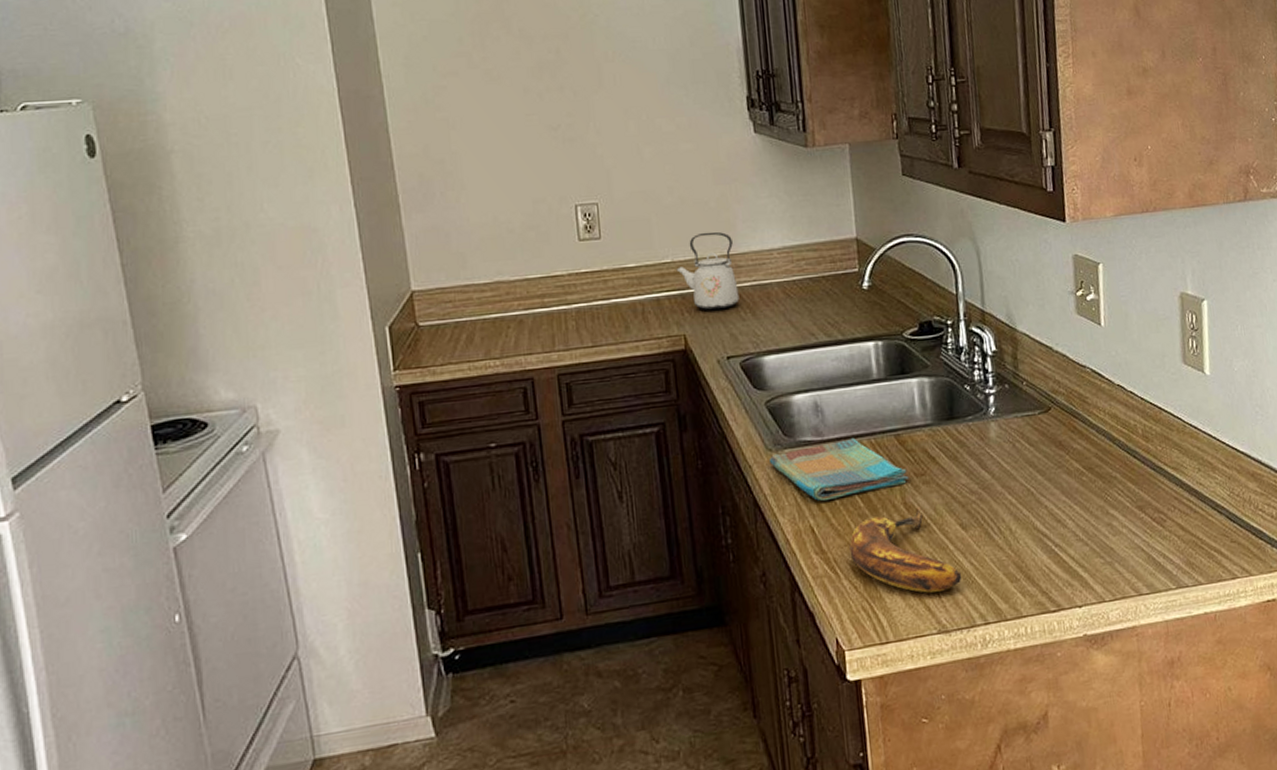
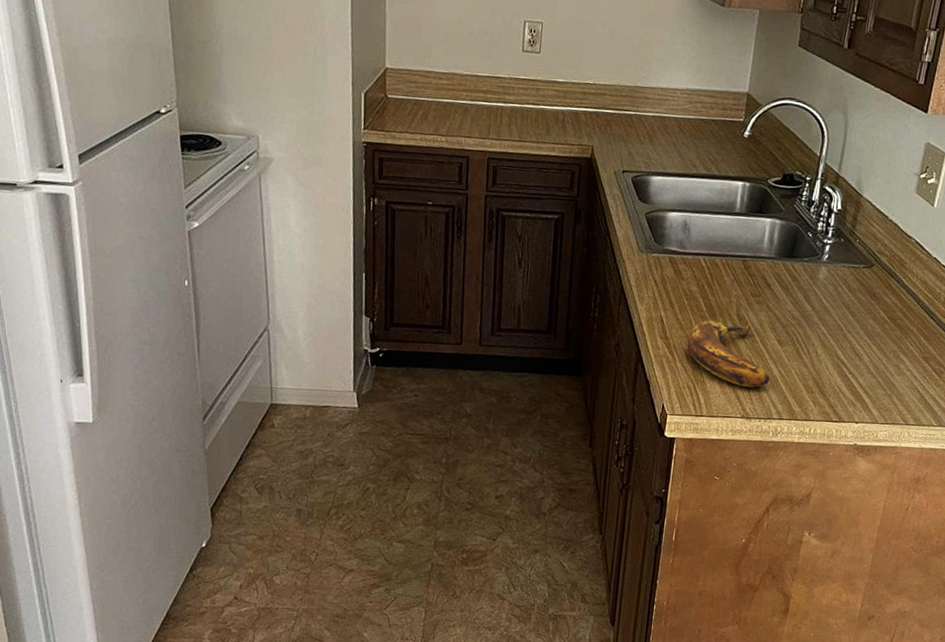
kettle: present [676,231,740,311] -> none [596,63,646,132]
dish towel: present [768,437,910,501] -> none [639,255,747,300]

